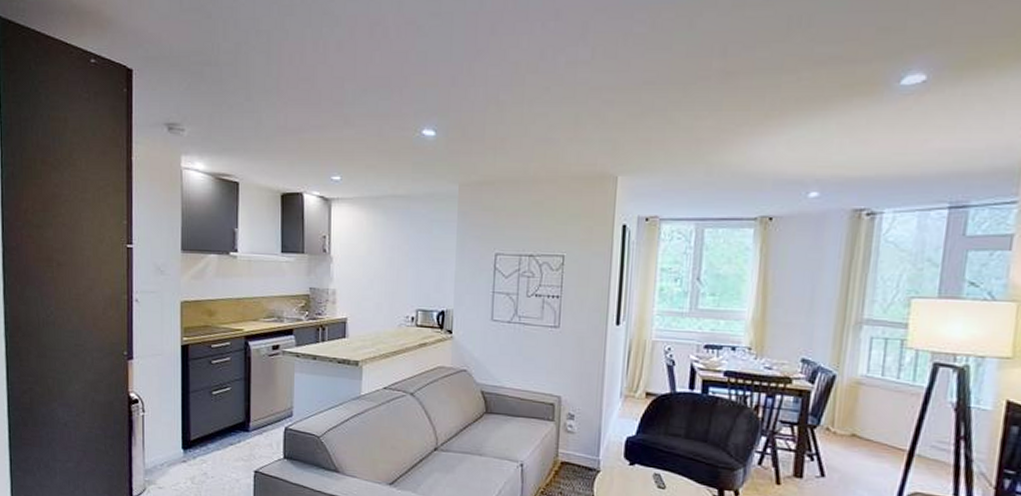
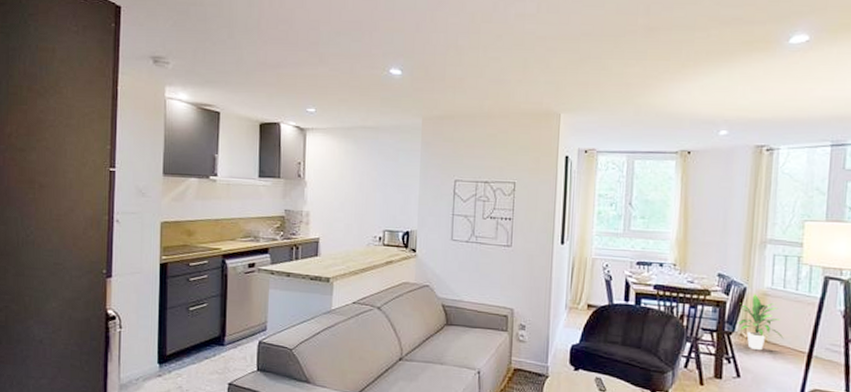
indoor plant: none [823,382,880,448] -> present [737,294,784,351]

